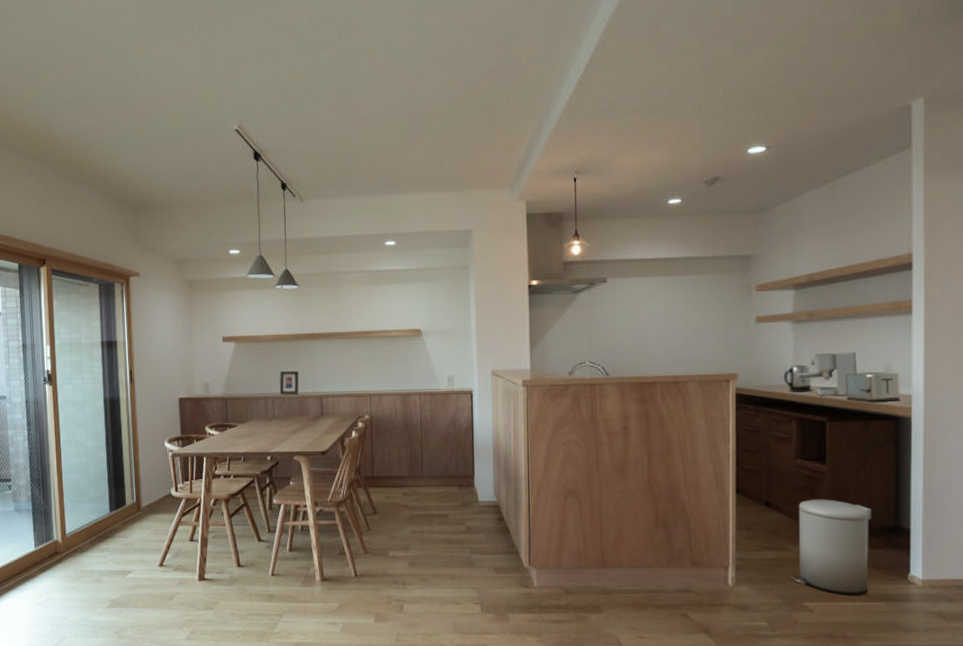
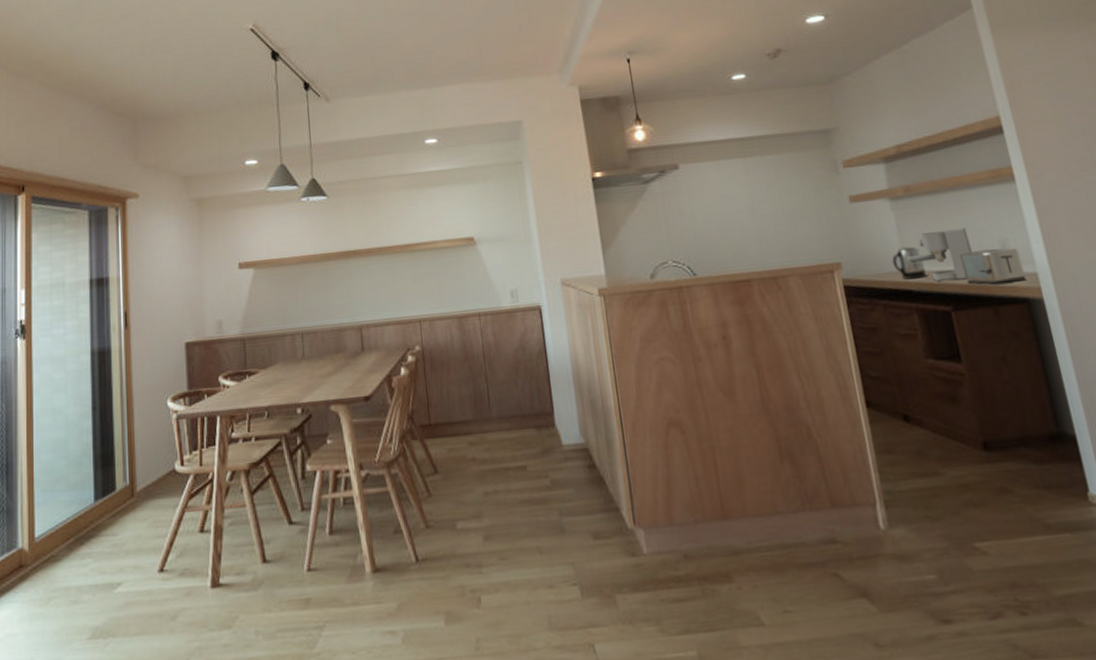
picture frame: present [279,370,299,395] -> none [309,297,333,329]
pedal bin: present [789,499,872,595] -> none [941,405,1047,529]

